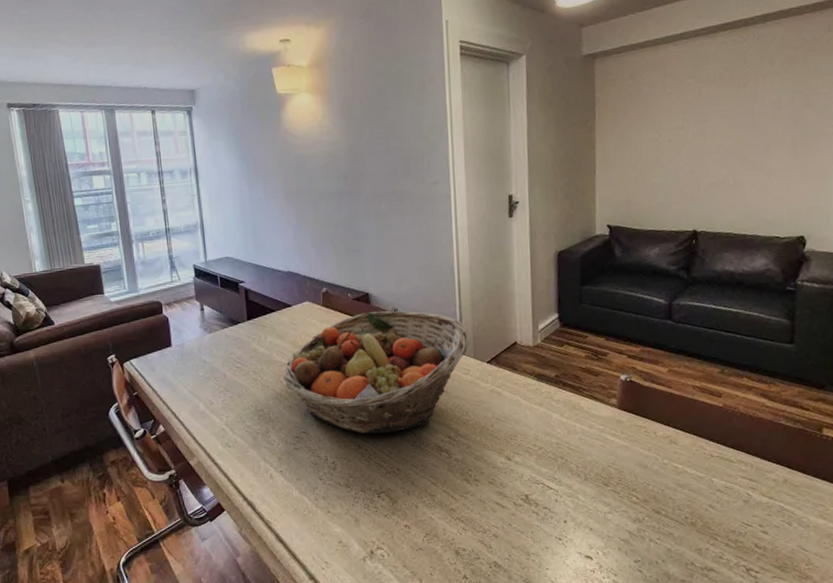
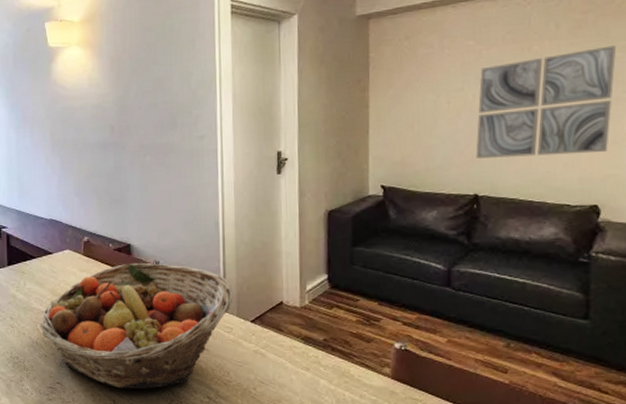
wall art: none [695,80,825,195] -> present [476,45,617,159]

